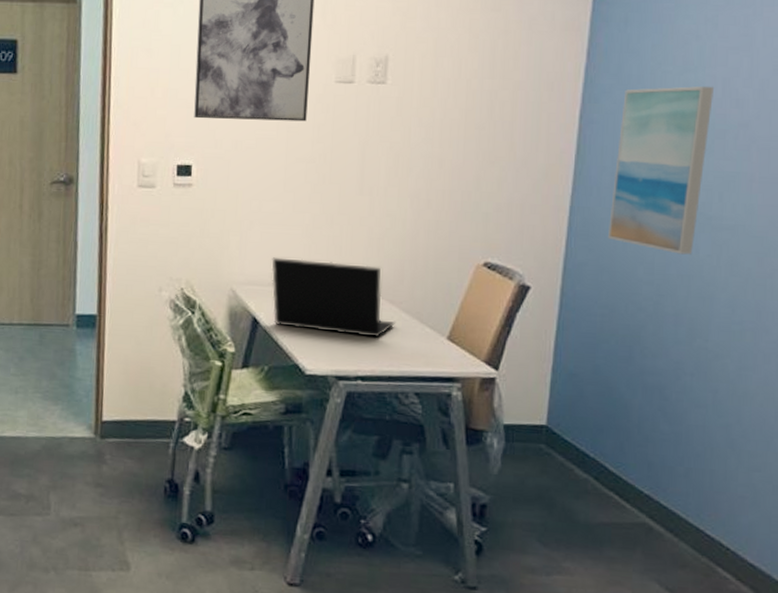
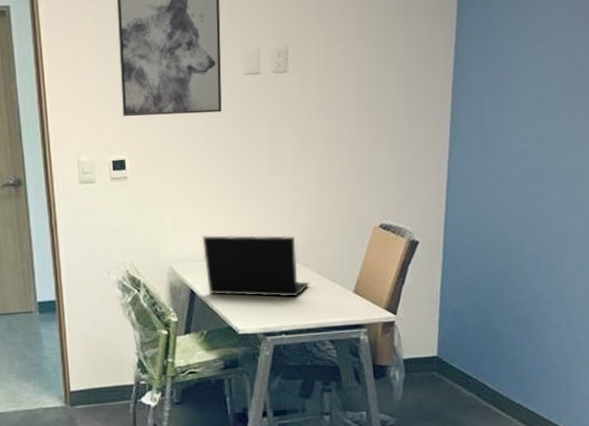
wall art: present [607,86,715,255] -> none [479,54,562,203]

